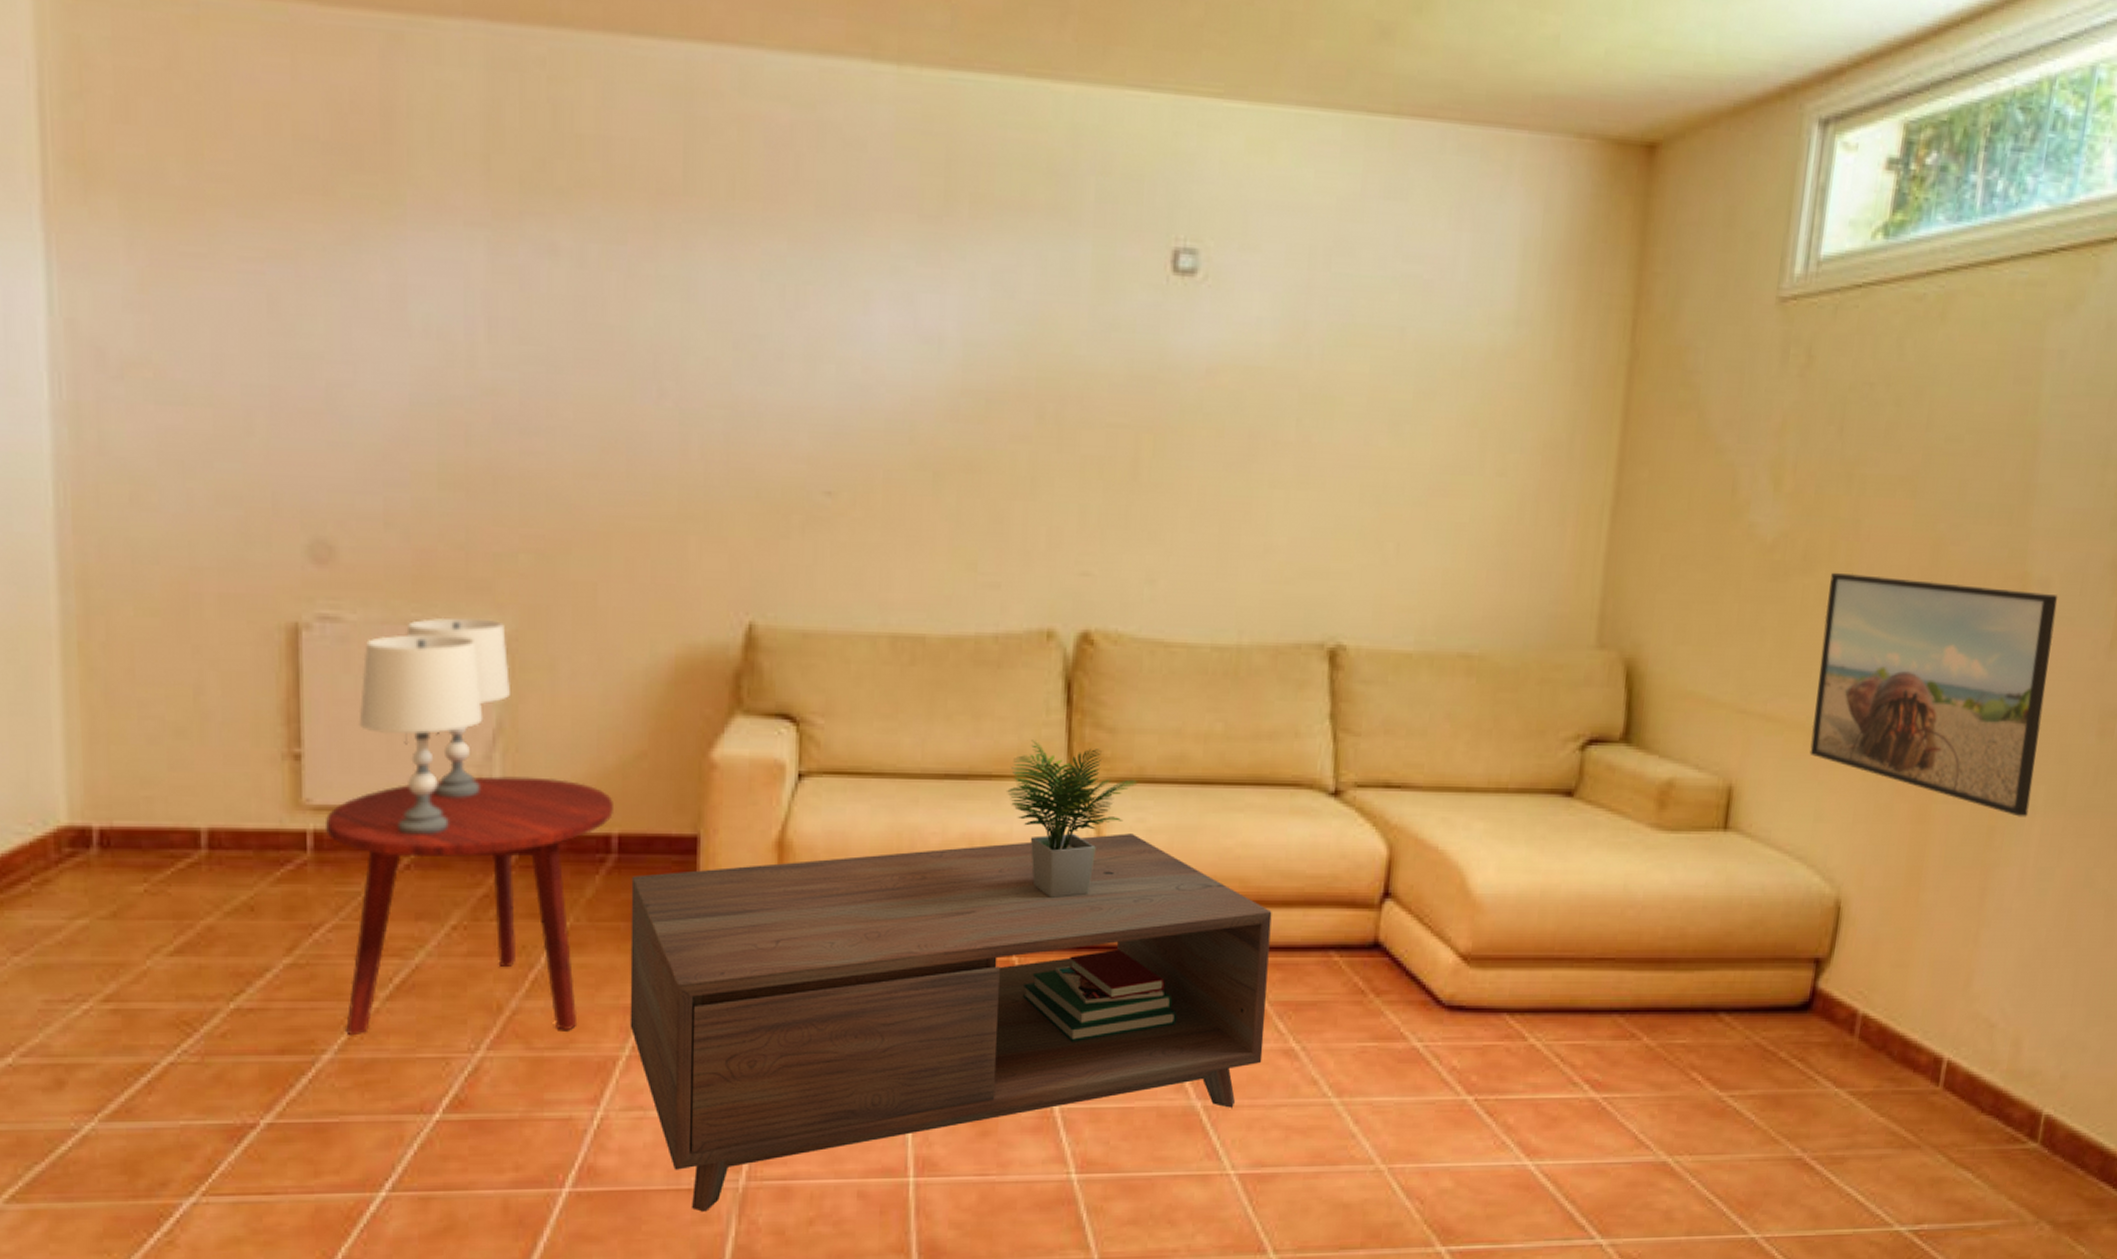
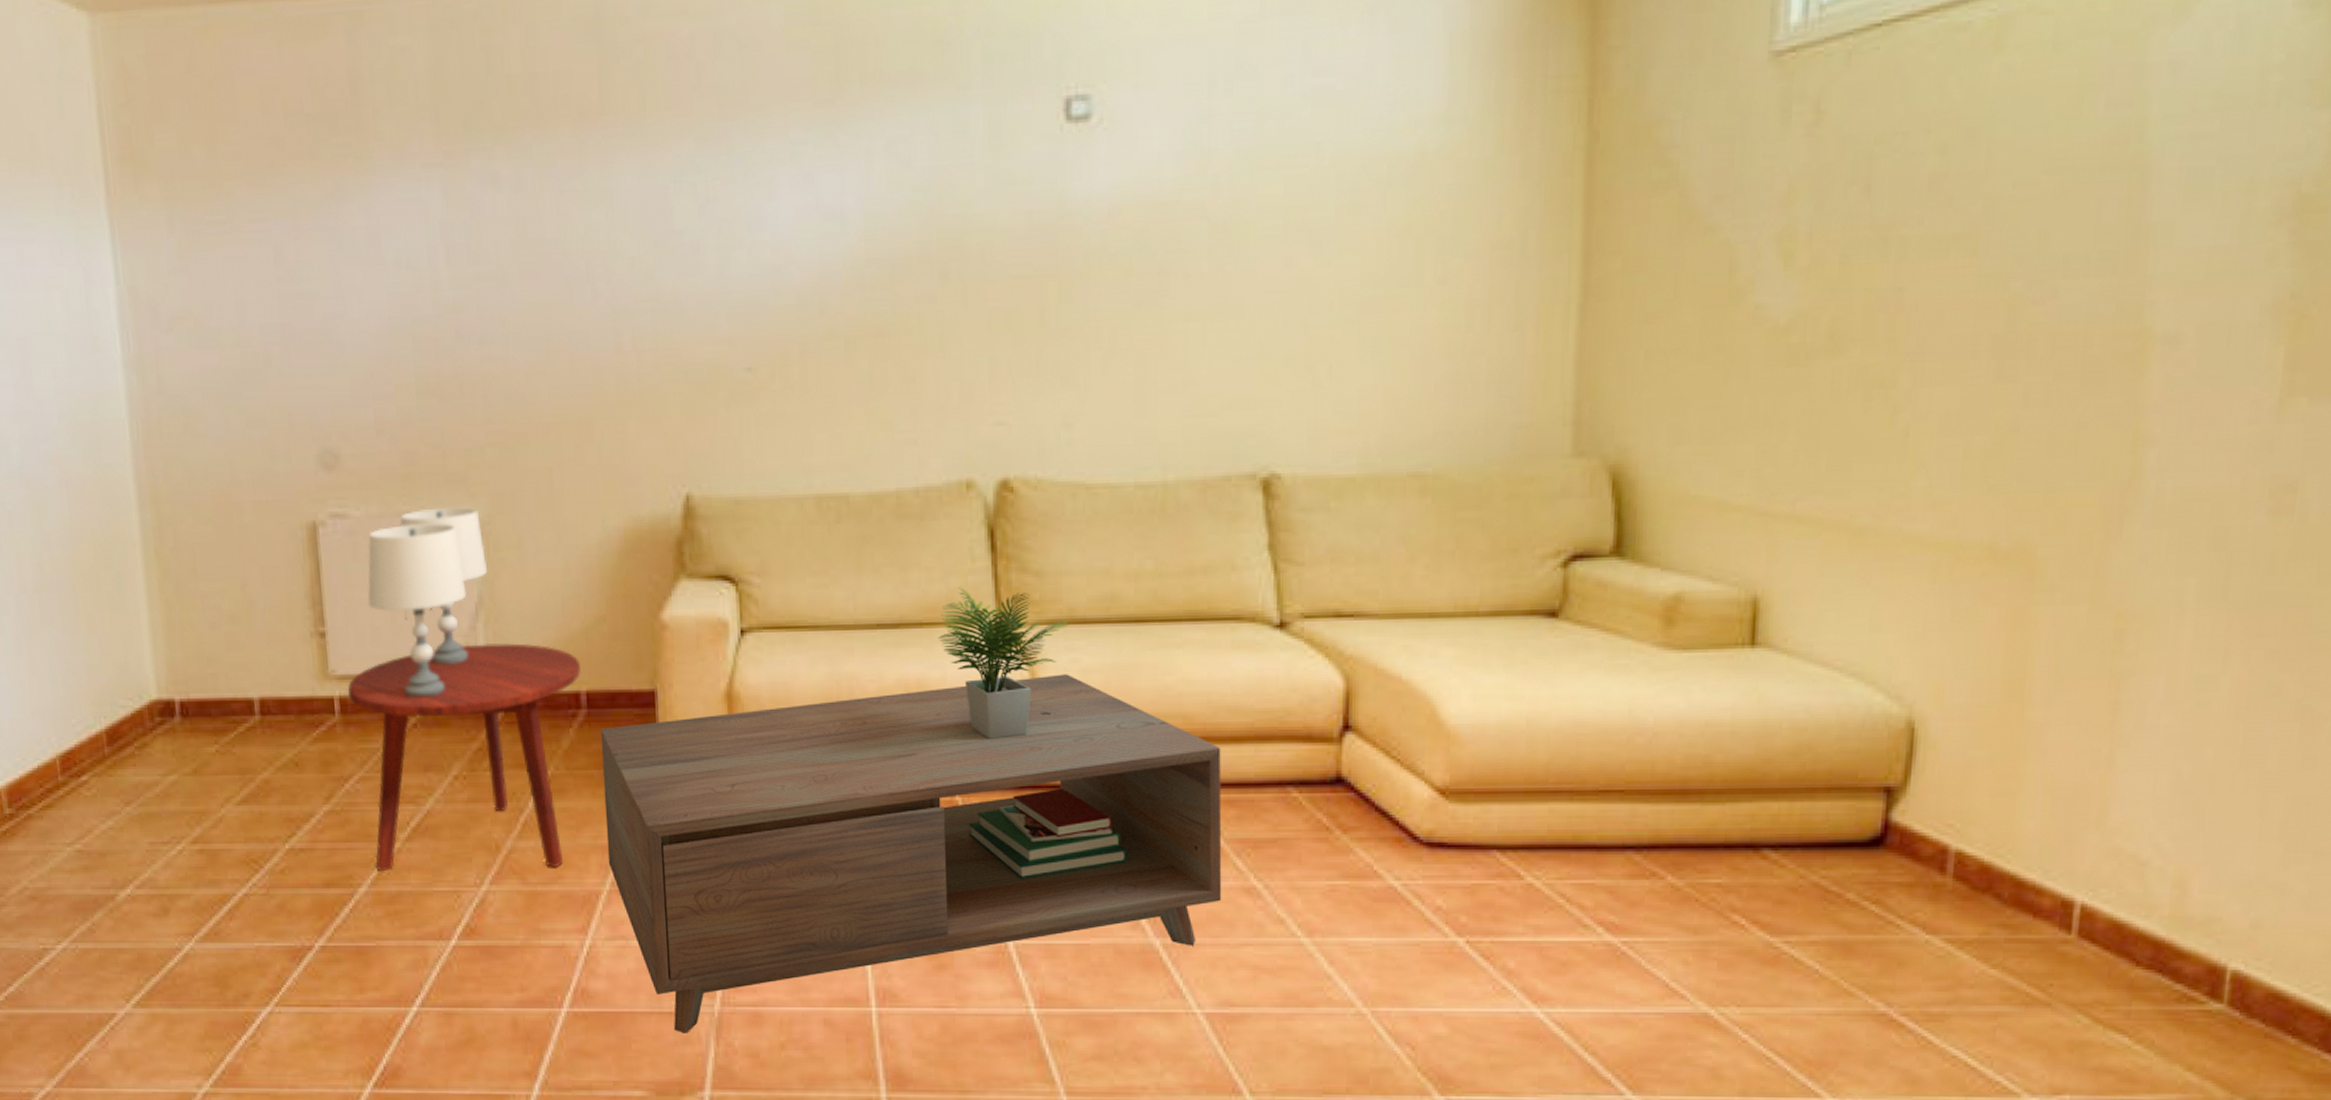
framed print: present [1810,572,2058,817] -> none [1857,349,2195,617]

